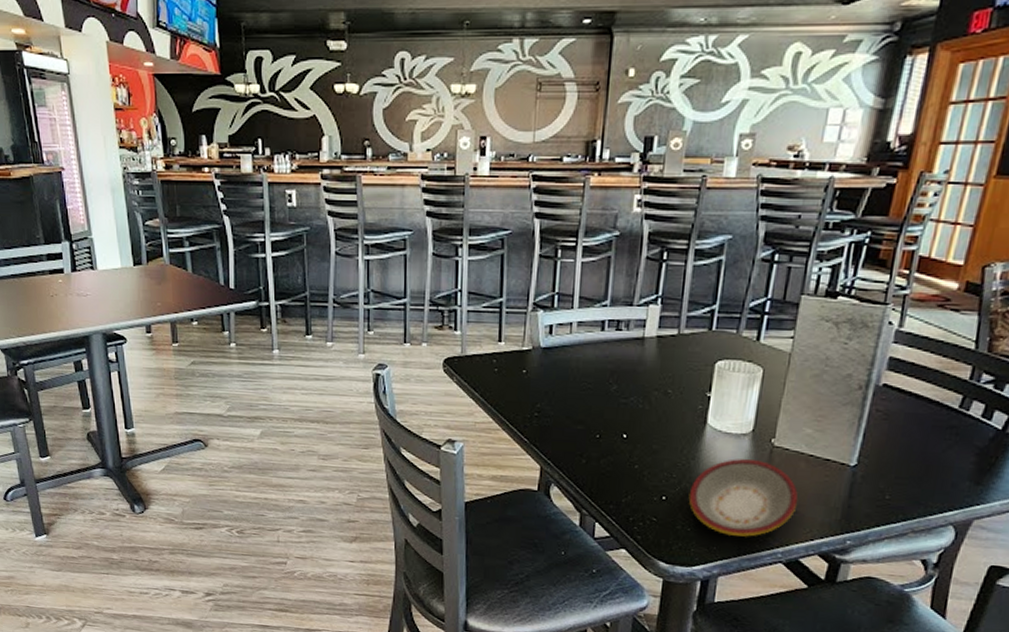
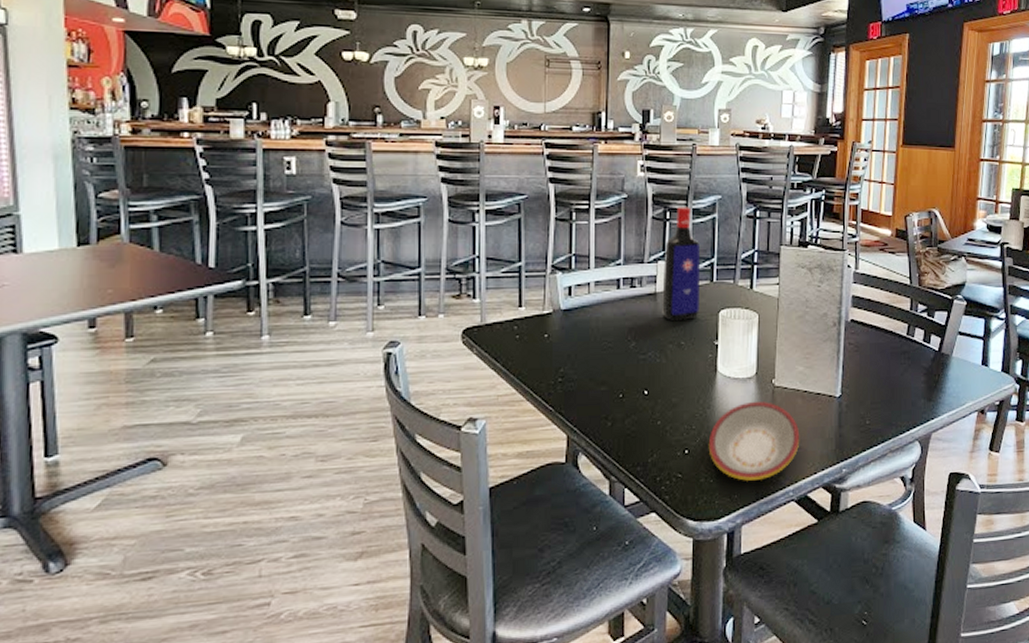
liquor bottle: none [649,247,700,368] -> present [662,207,699,320]

